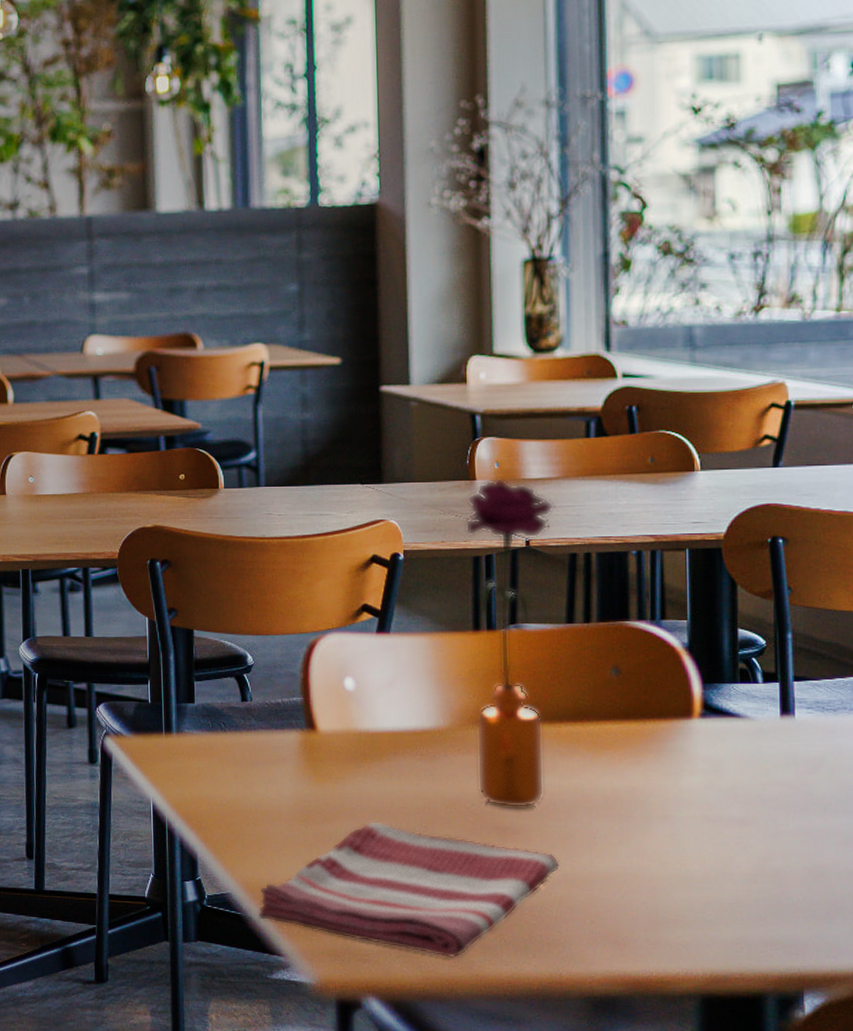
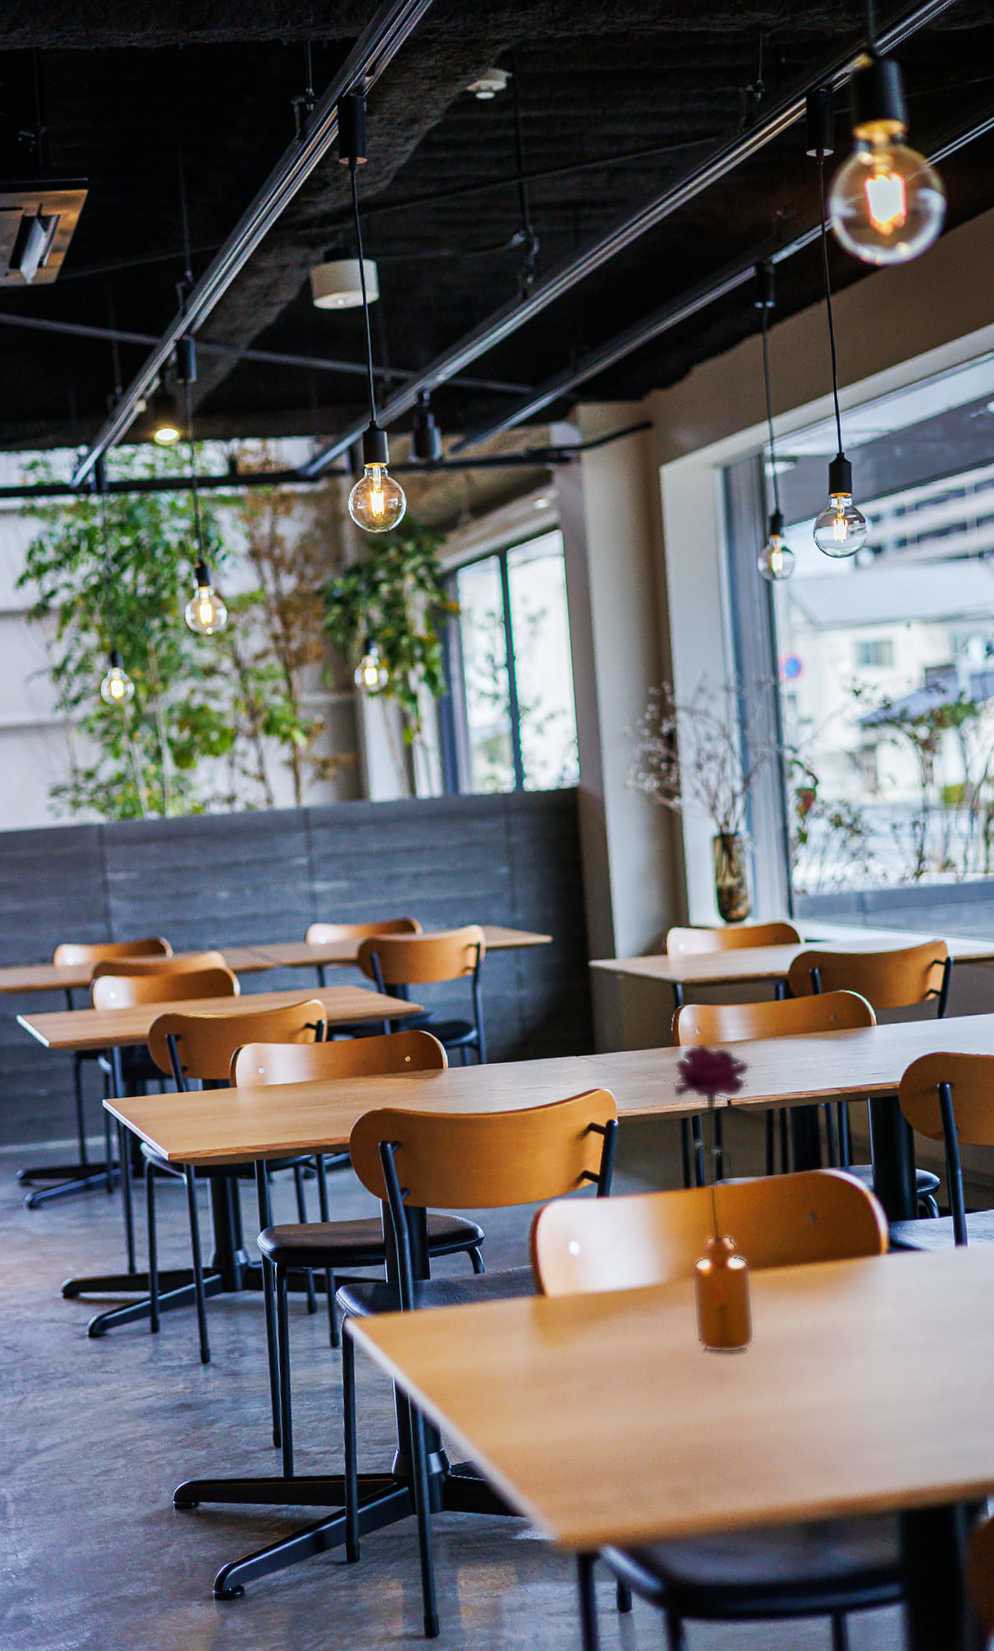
dish towel: present [257,821,559,959] -> none [499,1378,772,1502]

